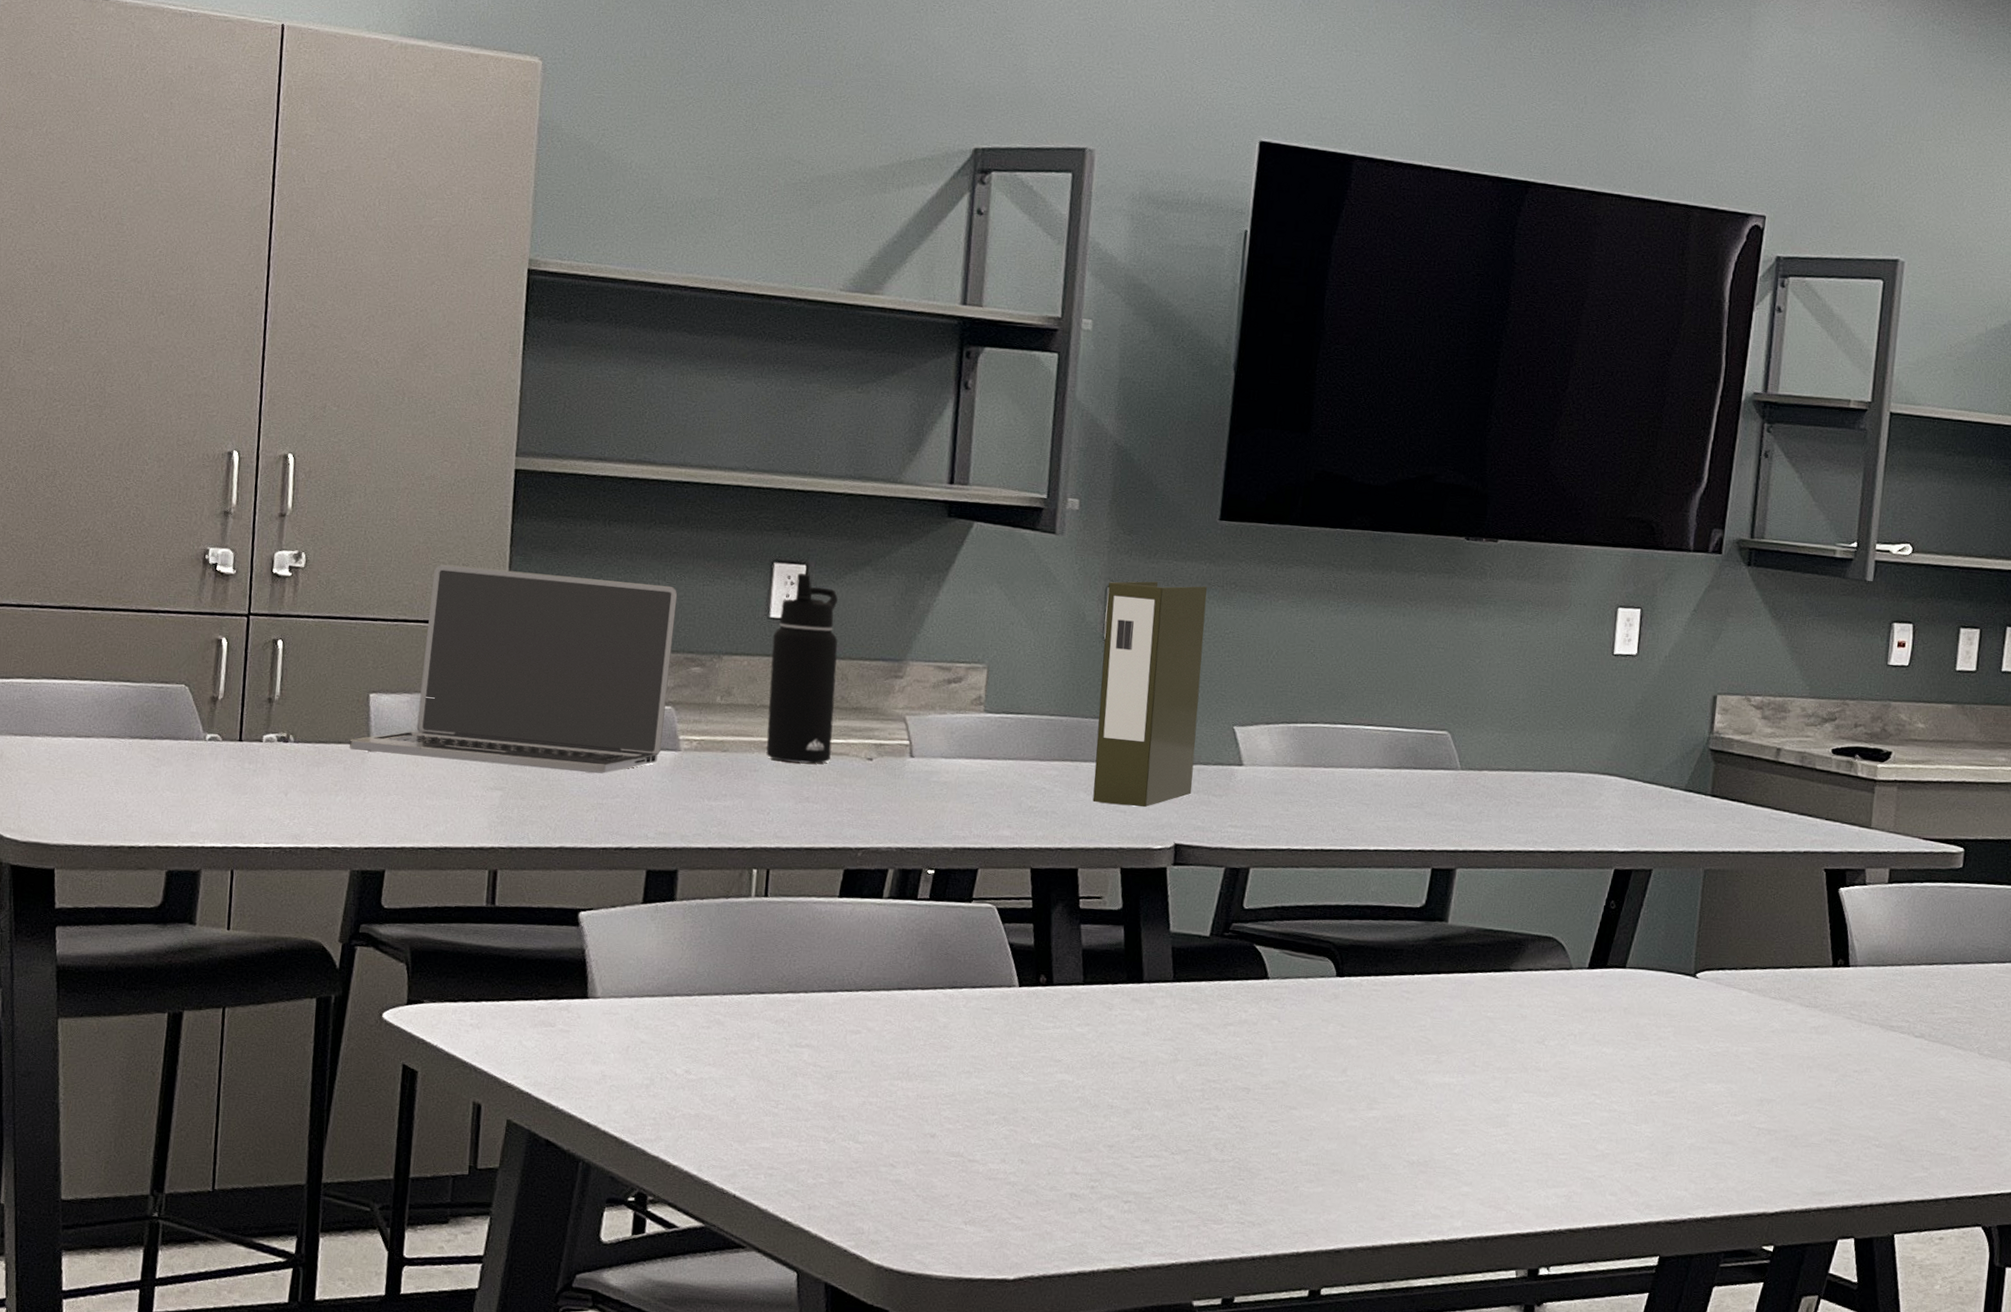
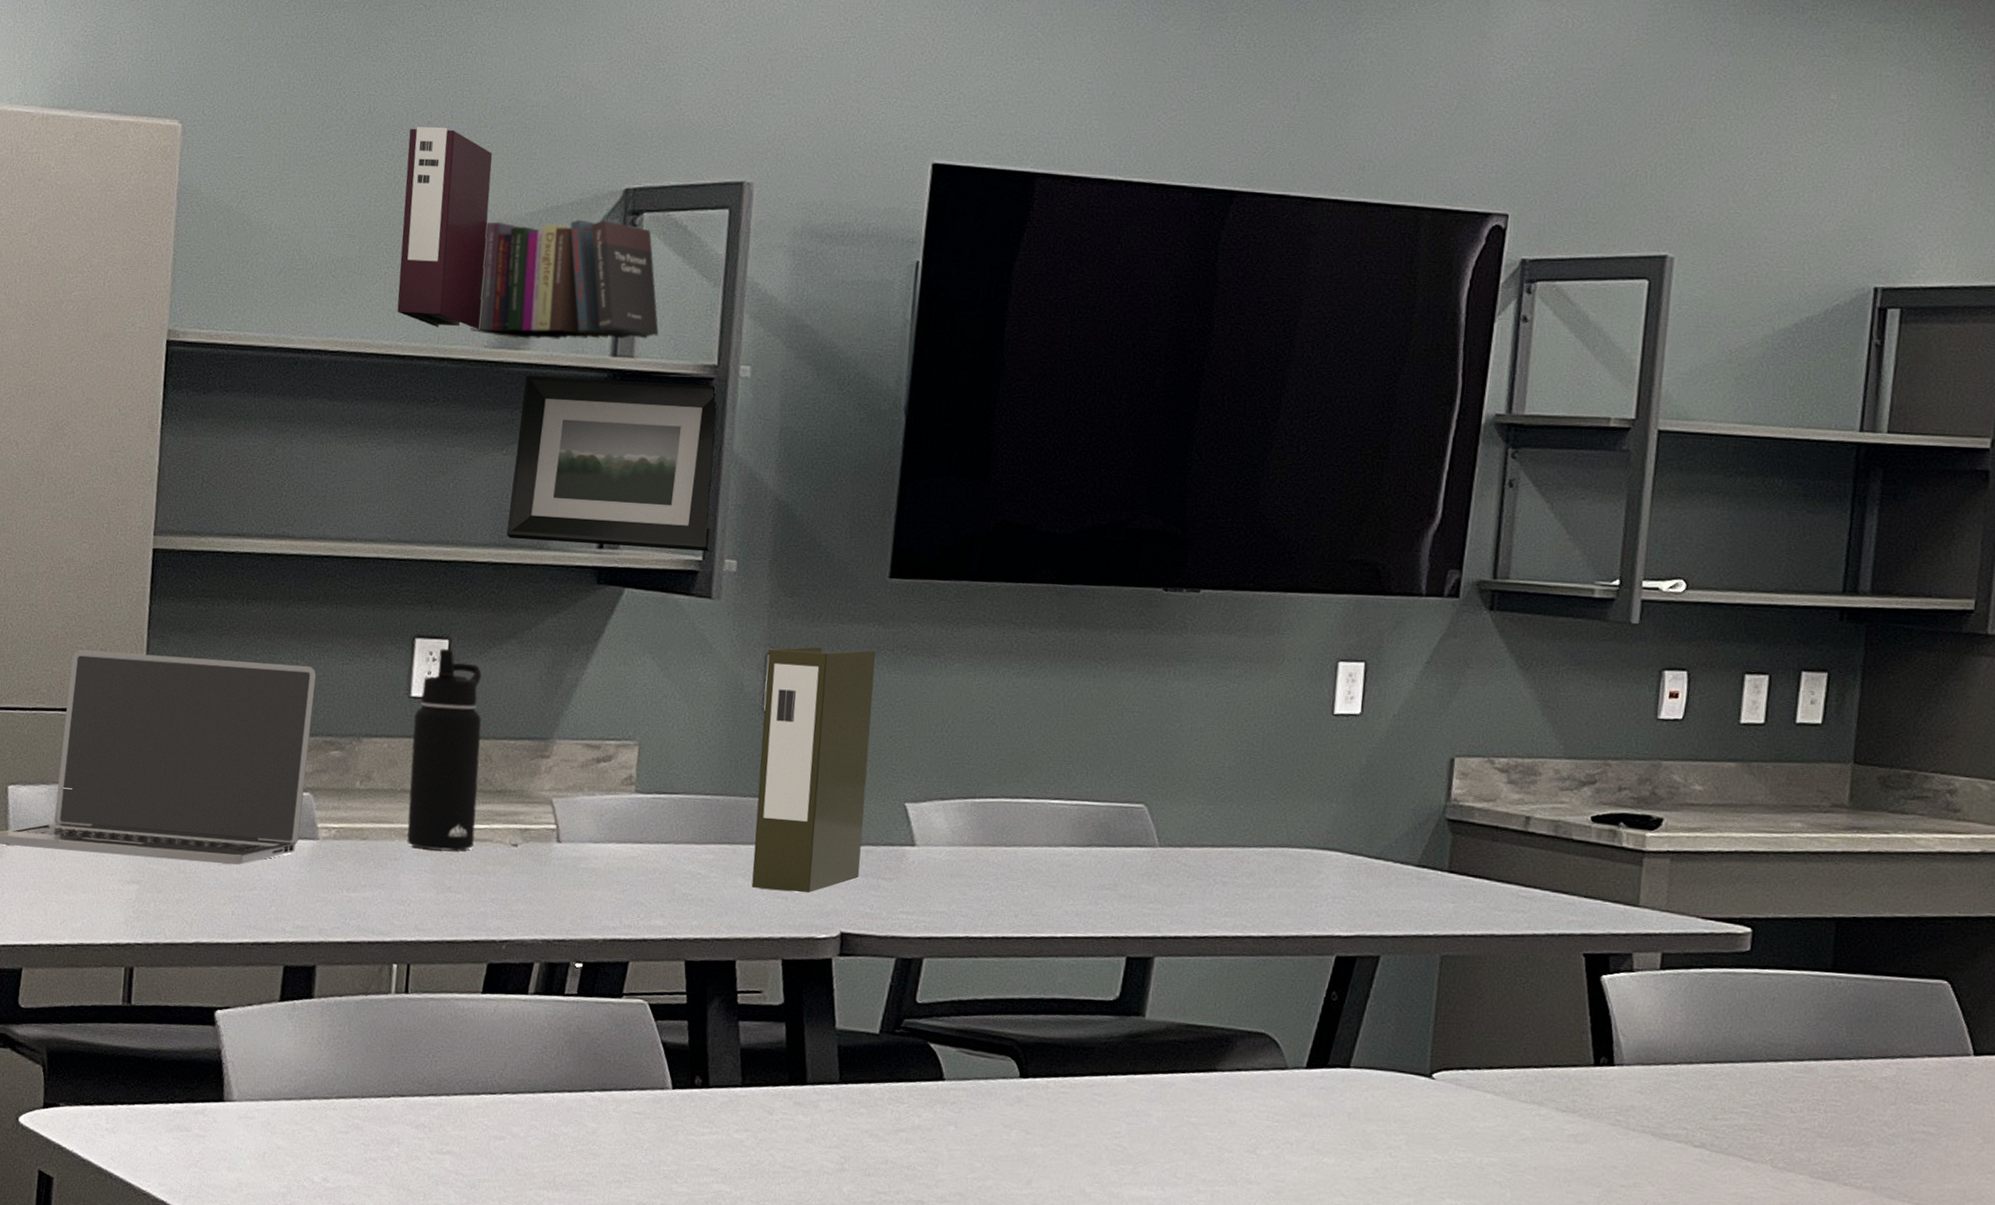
binder: none [755,77,848,273] -> present [397,126,493,329]
books: none [826,172,1006,290] -> present [470,219,659,340]
picture frame: none [861,318,1061,491] -> present [506,374,717,552]

